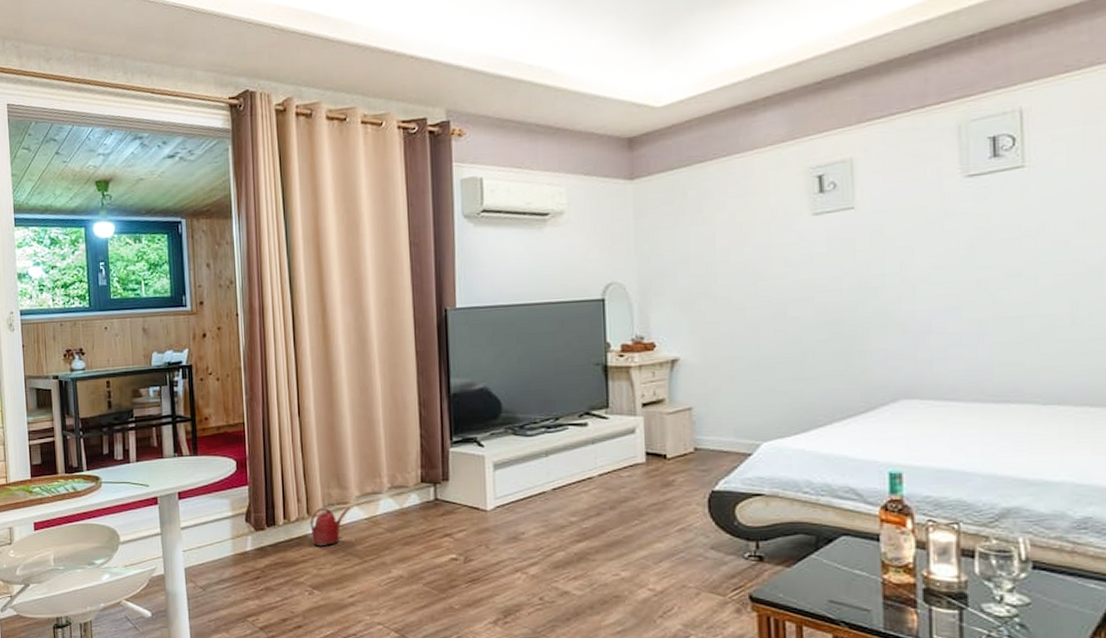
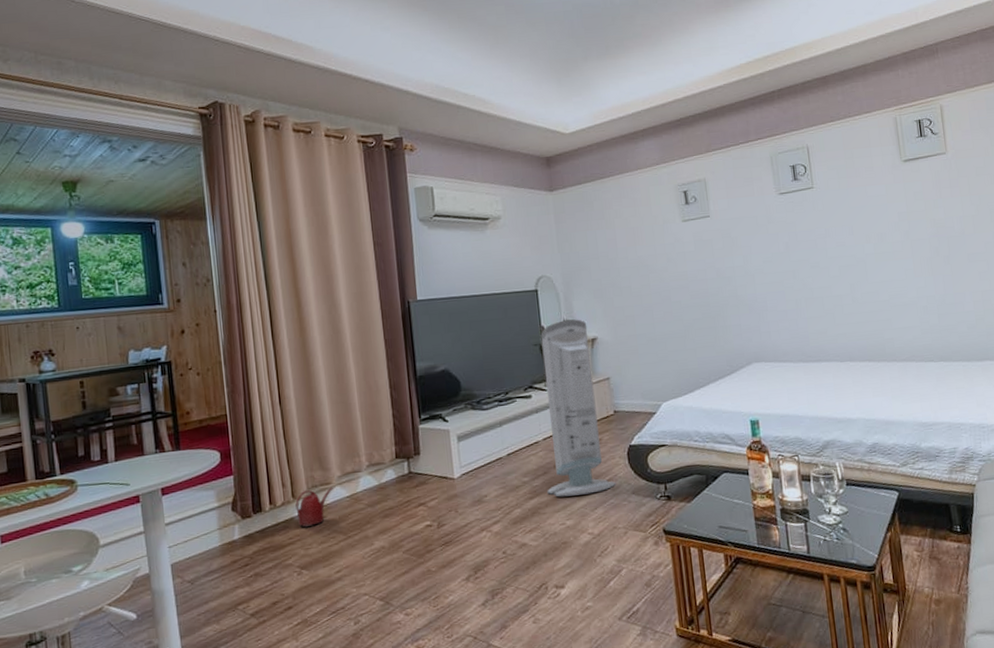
air purifier: none [599,335,690,544] -> present [540,319,616,497]

